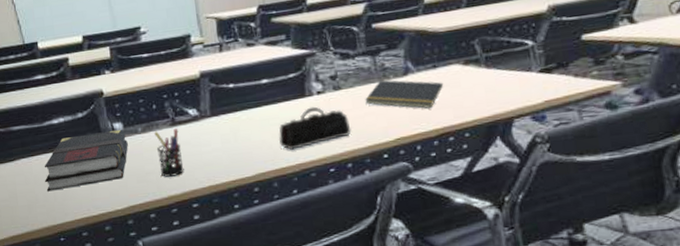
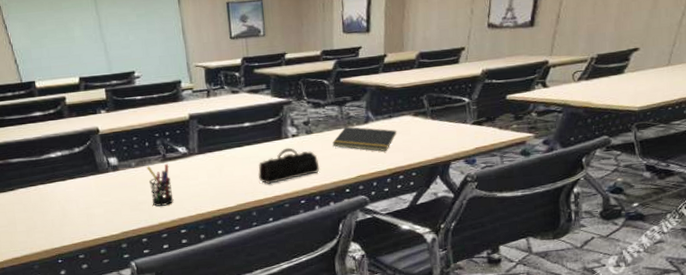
book: present [44,129,128,192] -> none [42,163,123,219]

